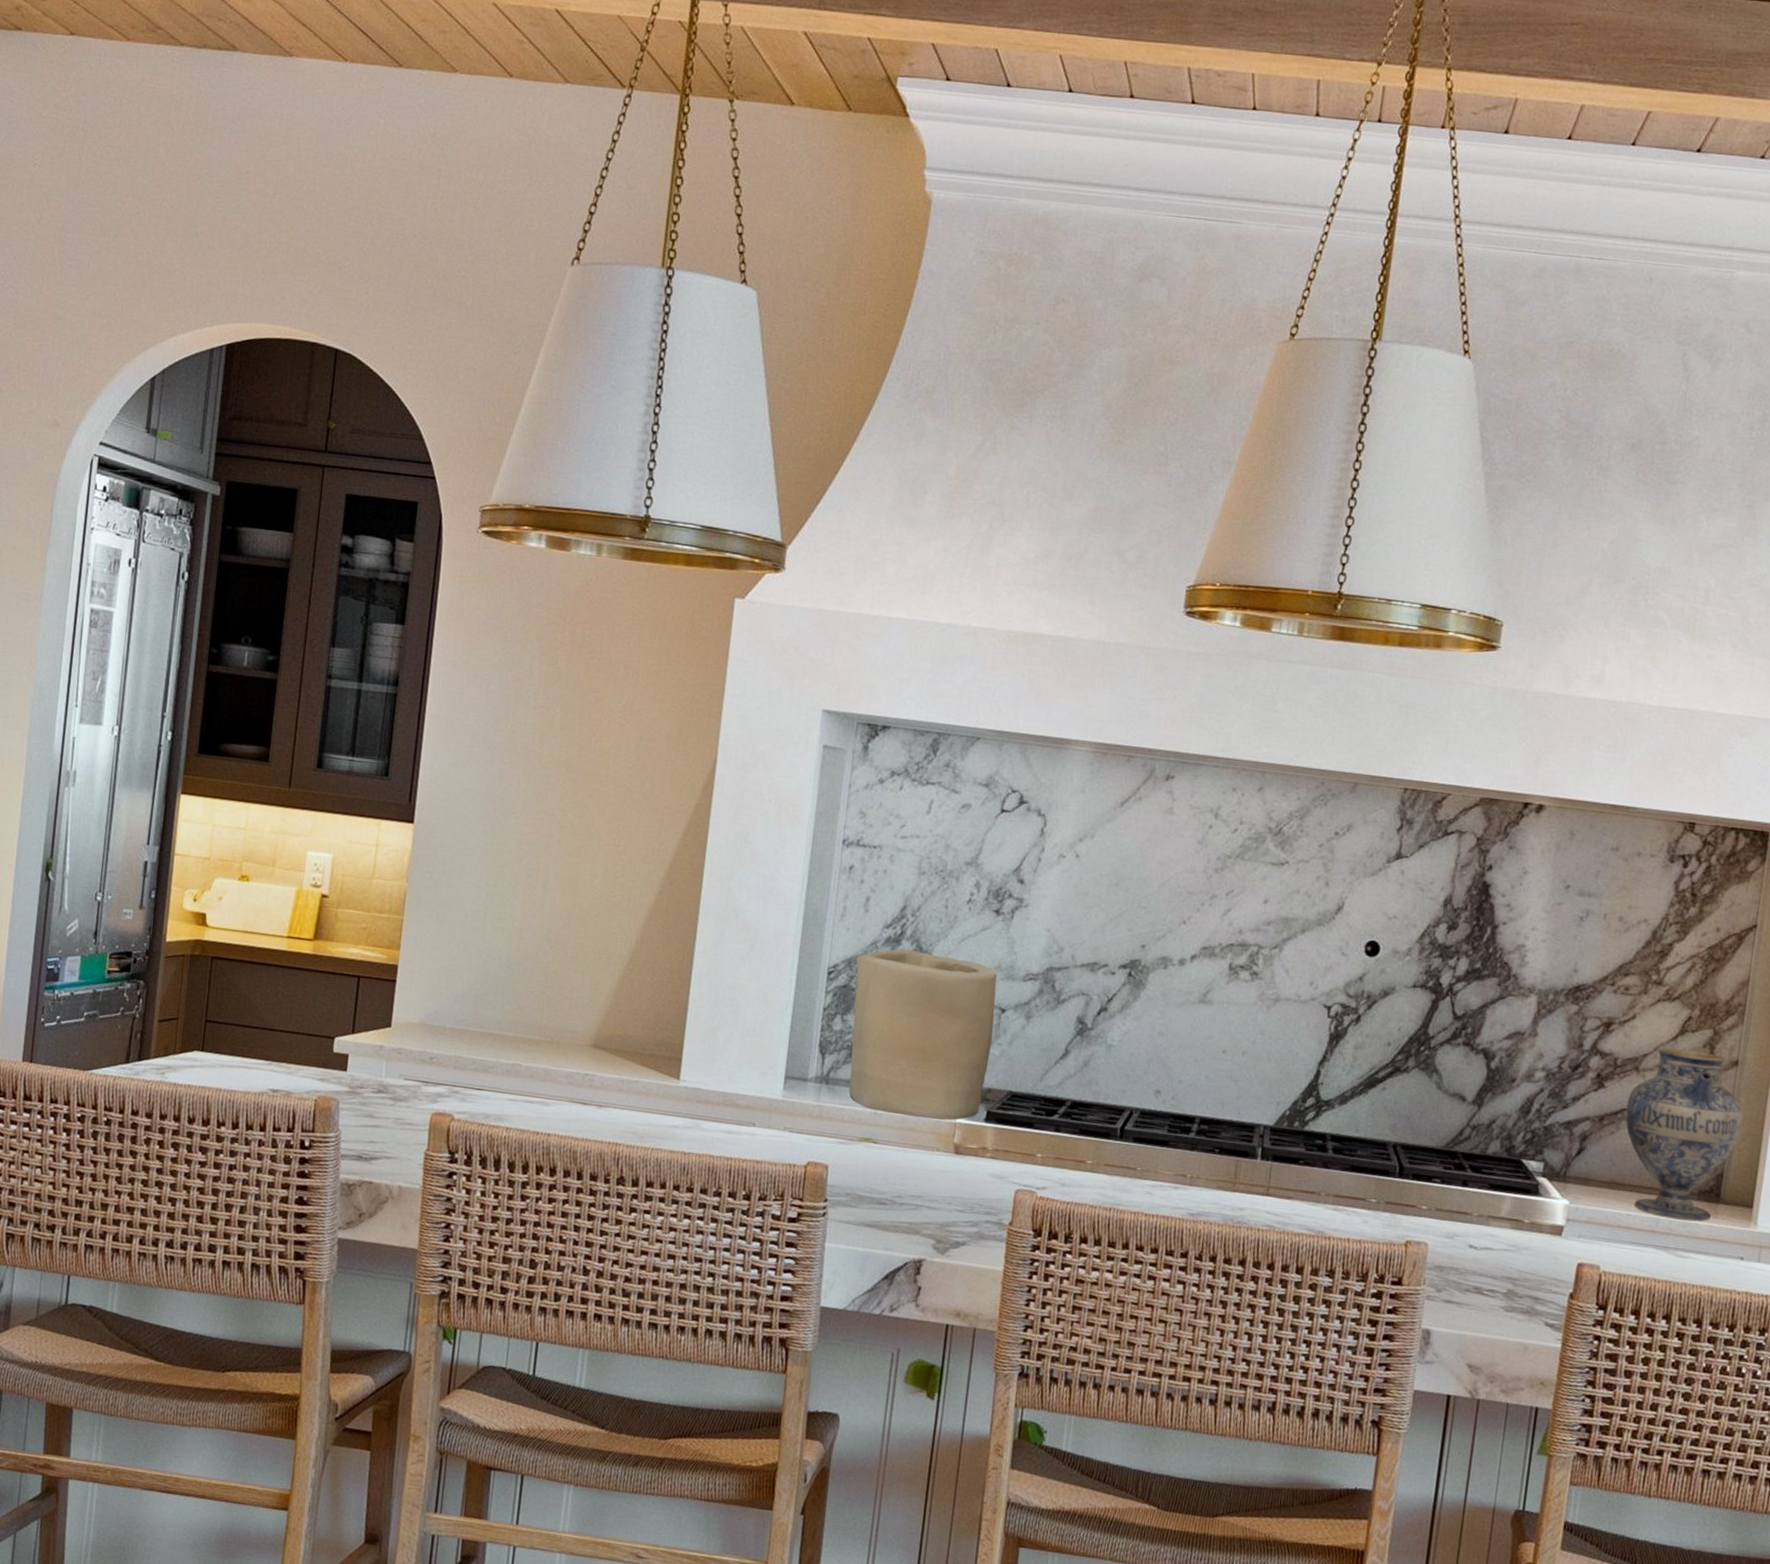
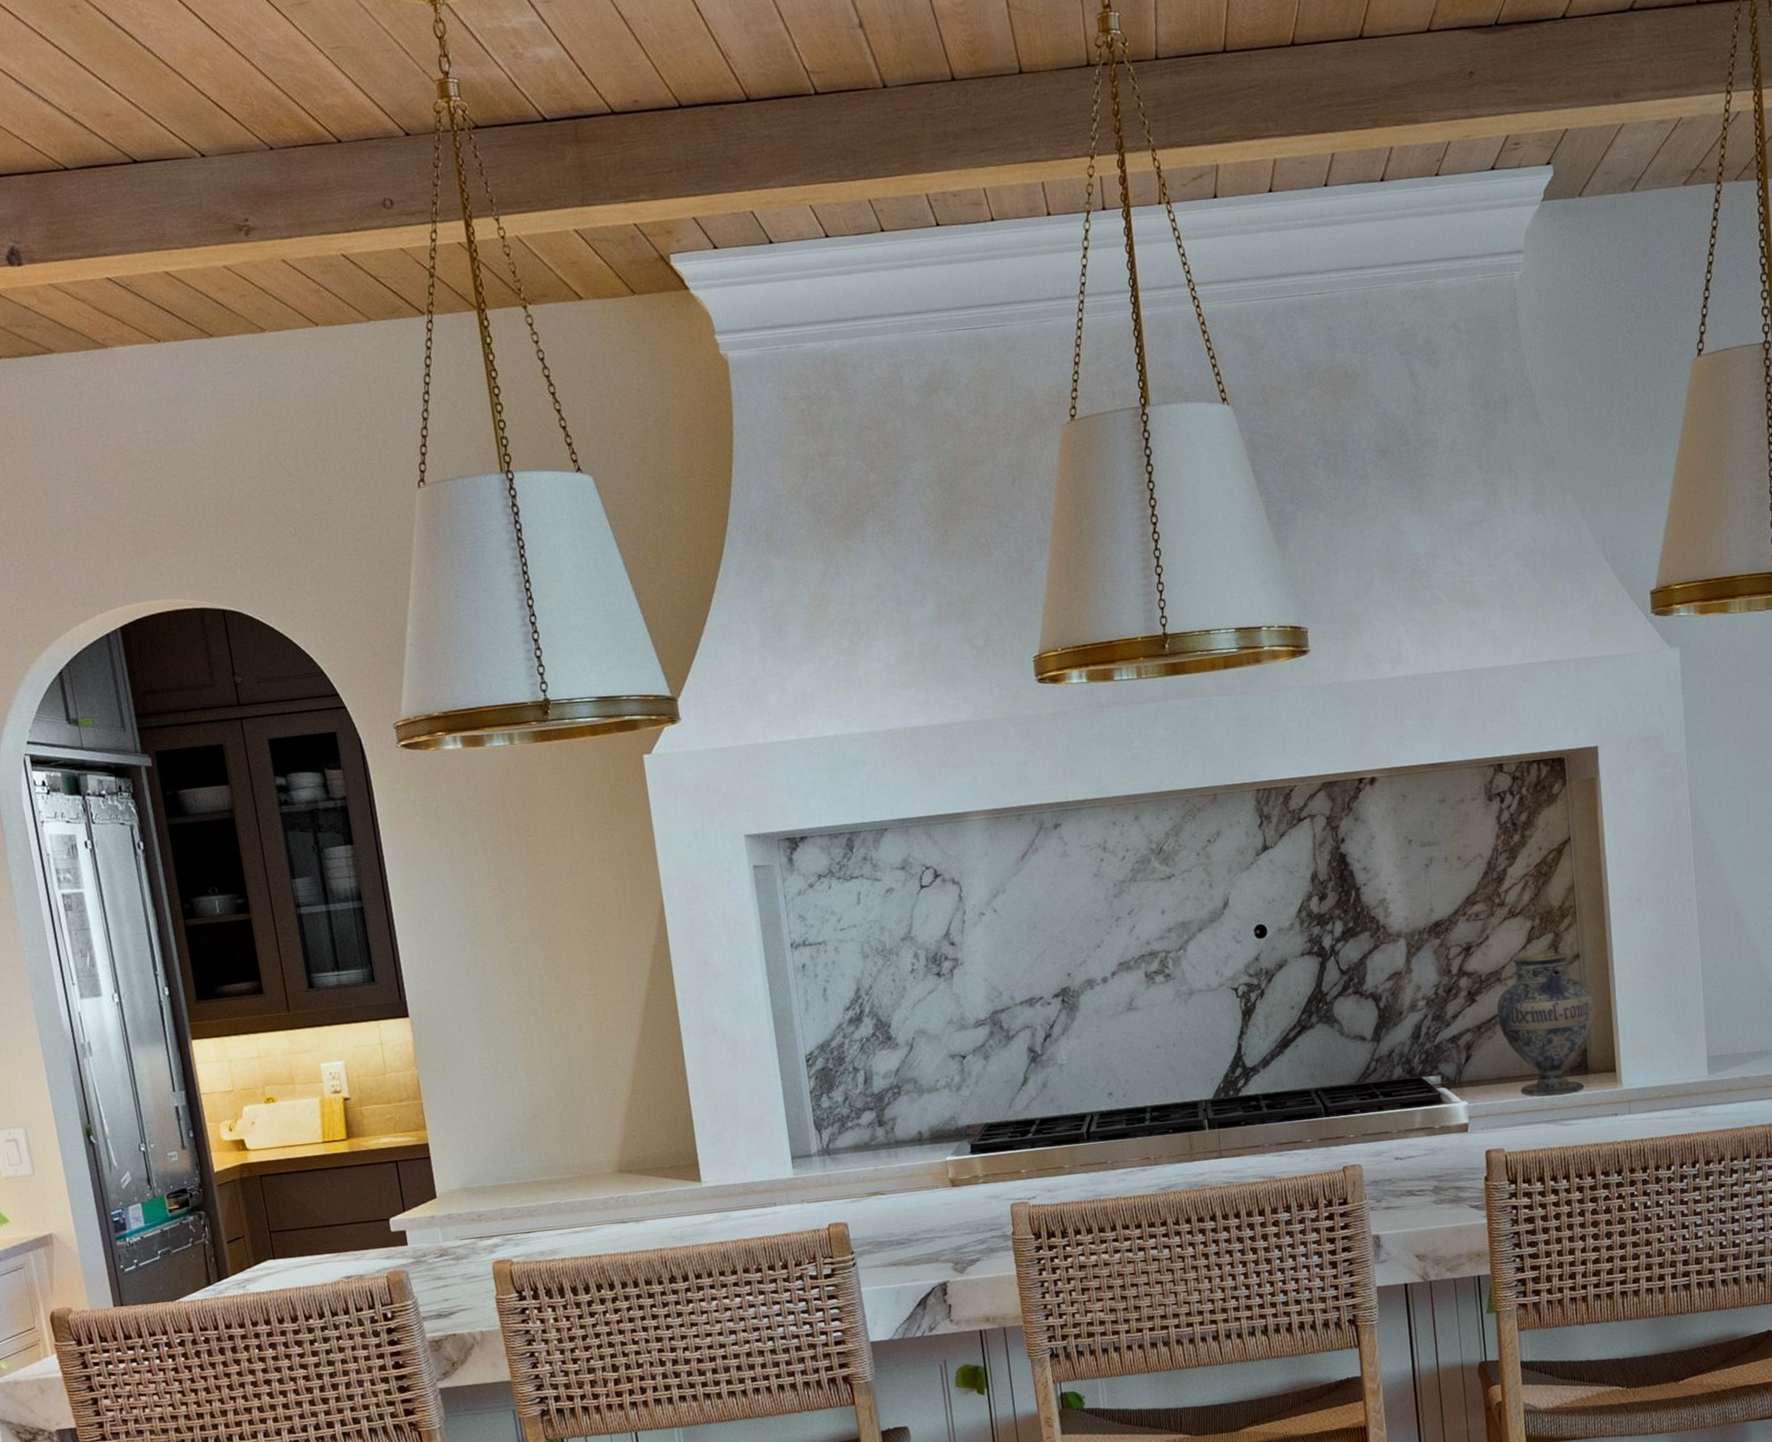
ceramic pot: present [849,949,998,1121] -> none [827,1021,964,1168]

